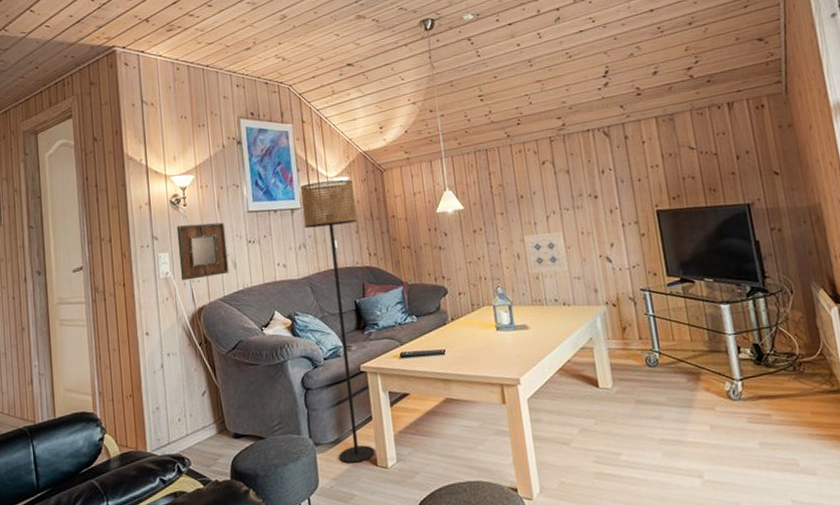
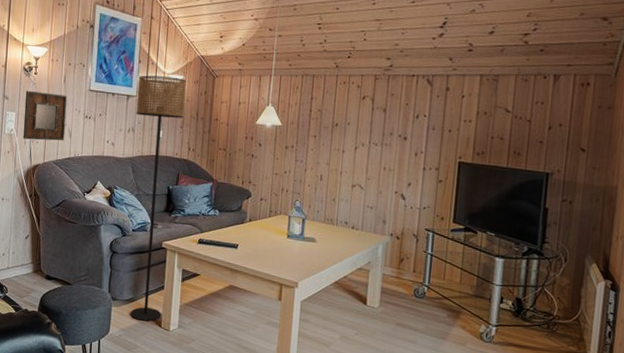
wall art: present [524,232,568,274] -> none [328,160,366,200]

